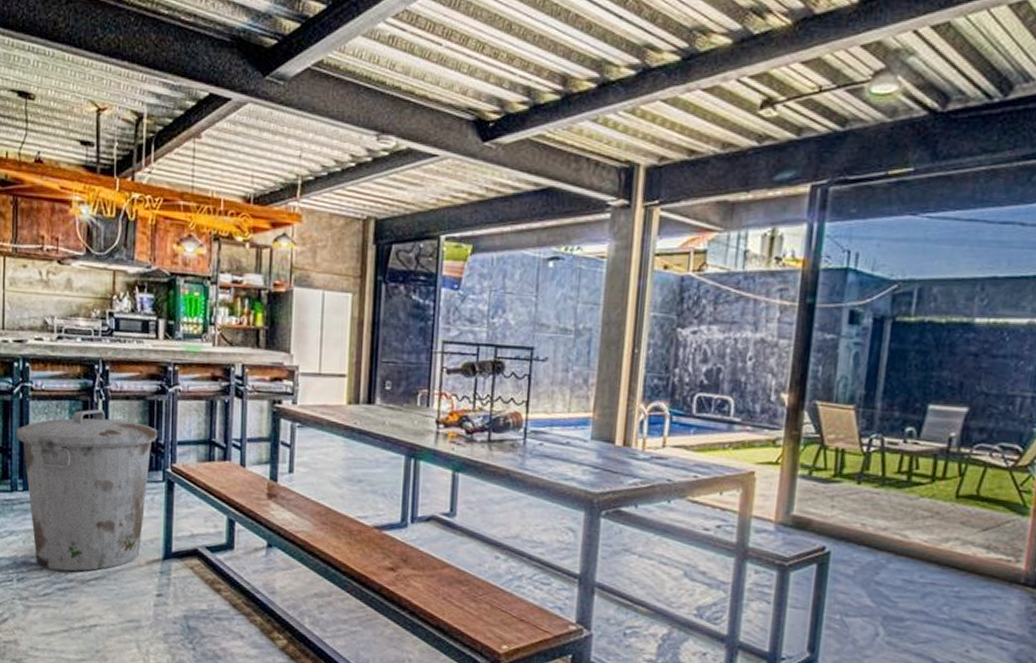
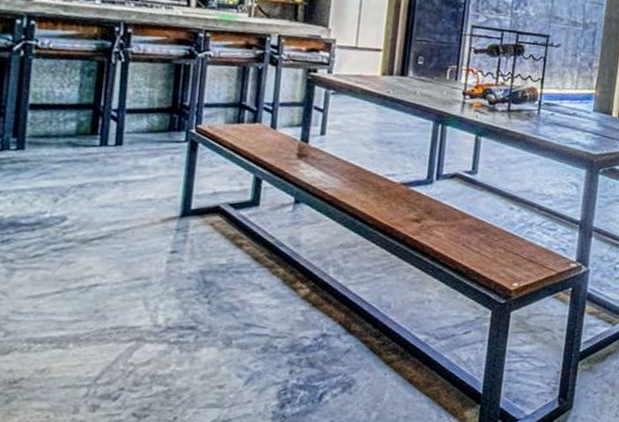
trash can: present [16,409,158,571] -> none [13,70,184,231]

